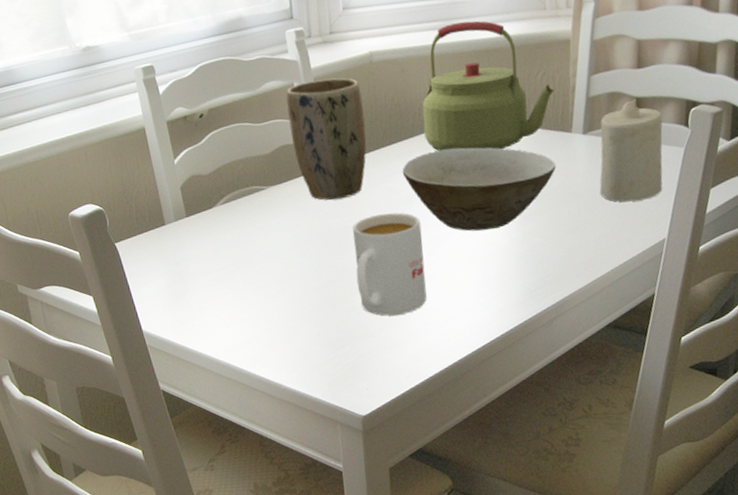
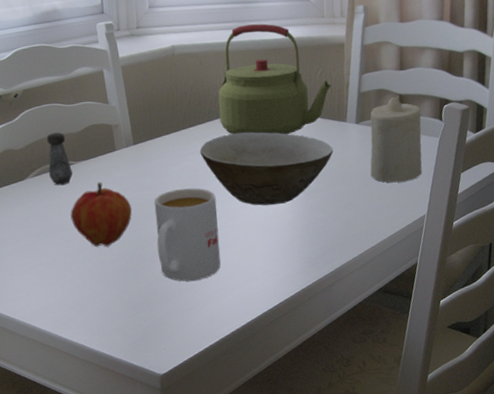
salt shaker: none [235,155,264,214] -> present [47,132,73,186]
fruit: none [262,208,329,280] -> present [70,182,133,247]
plant pot: present [286,78,367,200] -> none [96,67,168,176]

